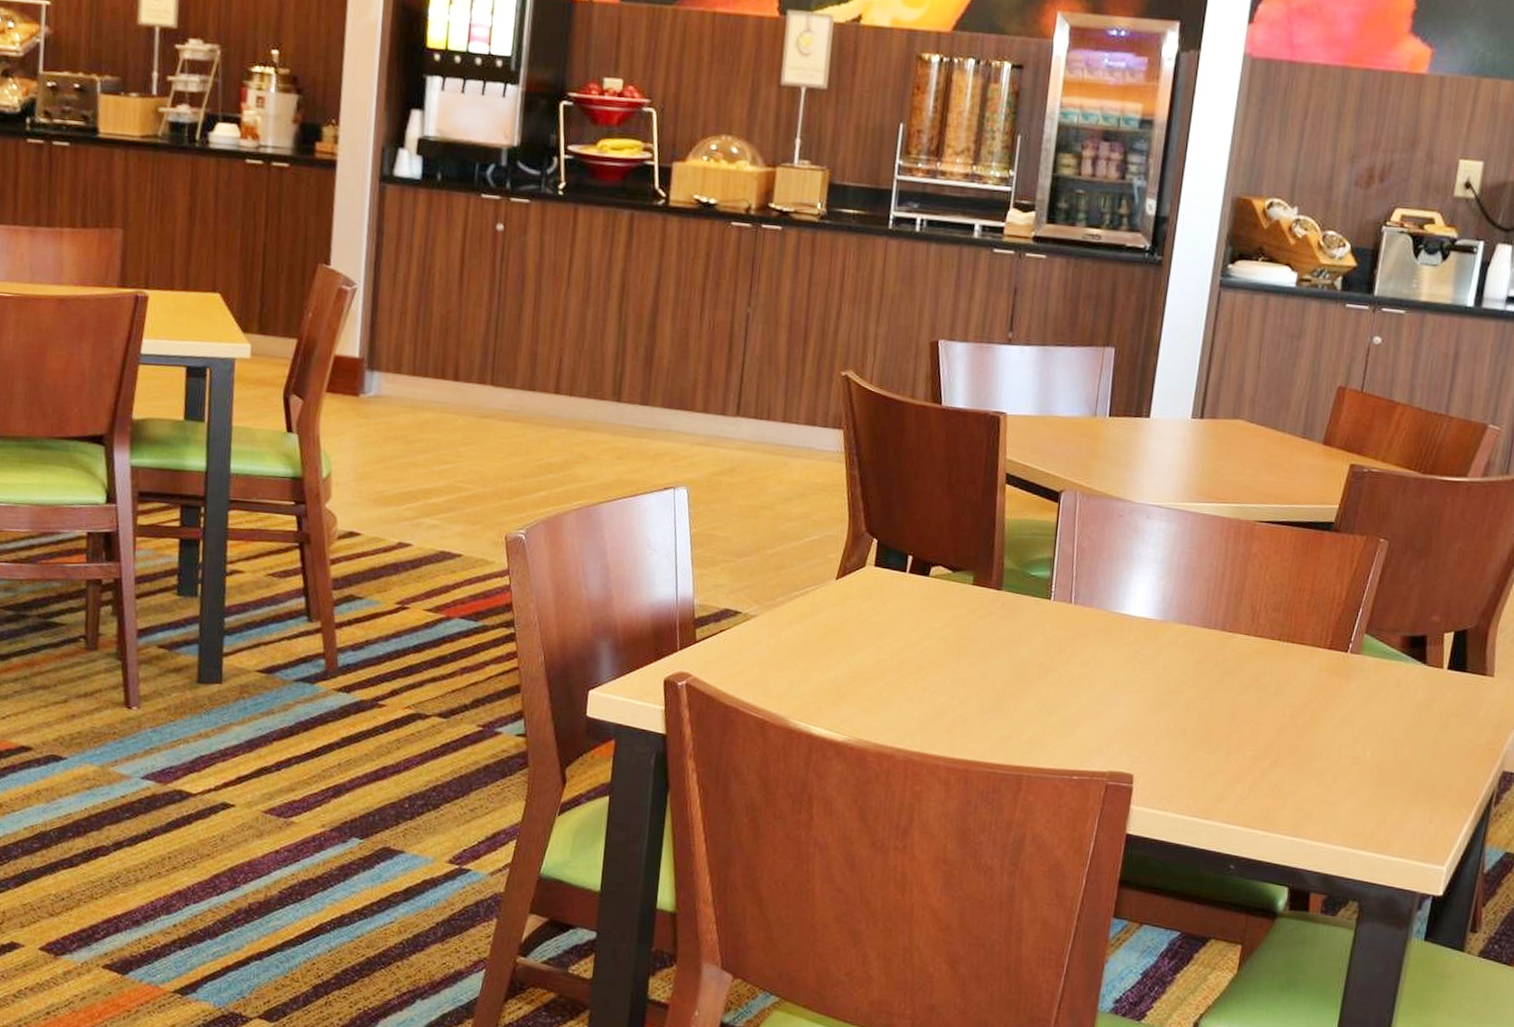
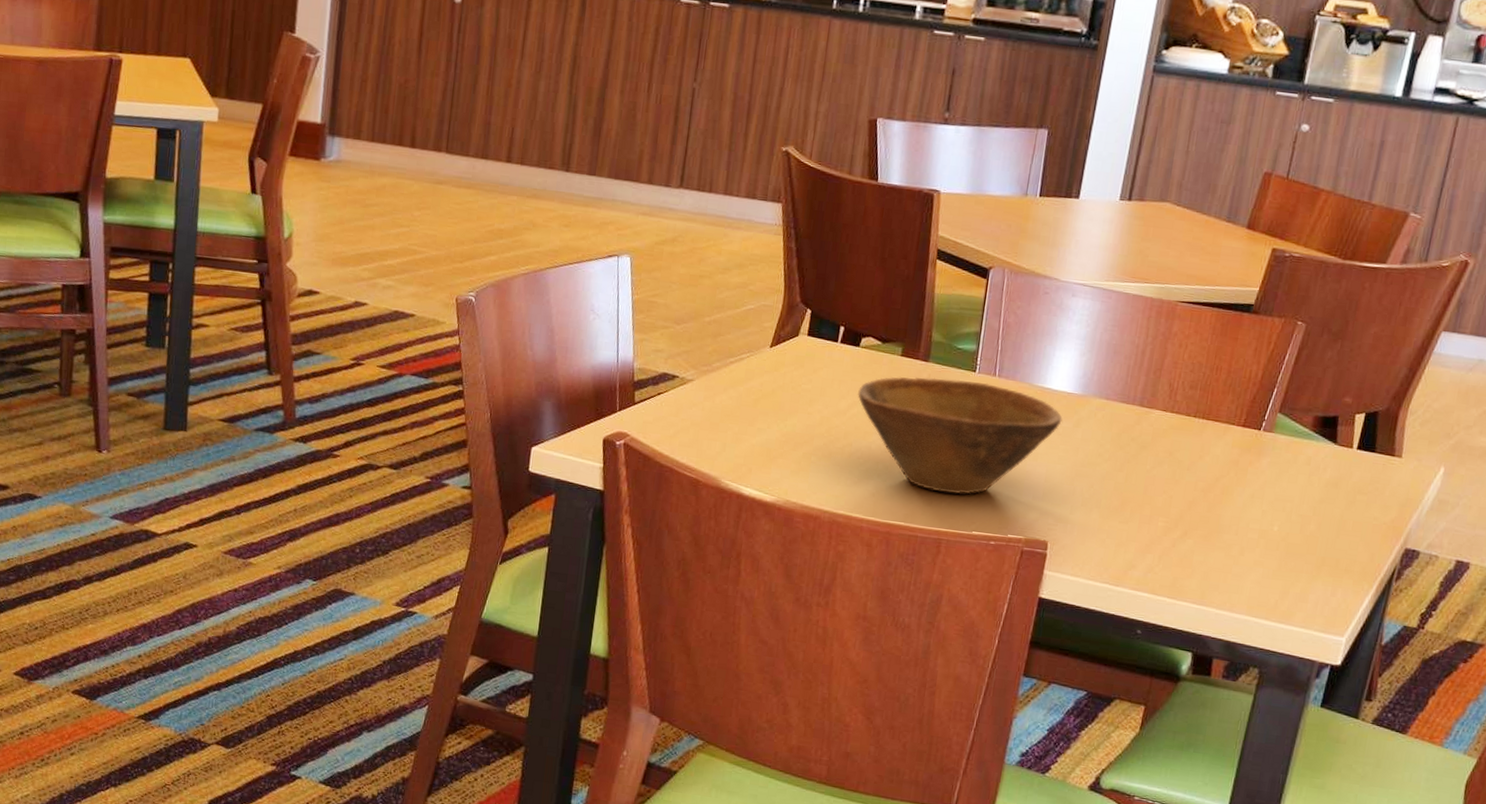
bowl: none [929,606,1143,728] -> present [857,377,1063,495]

